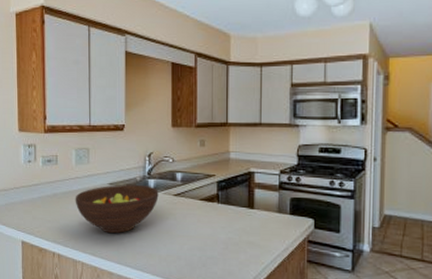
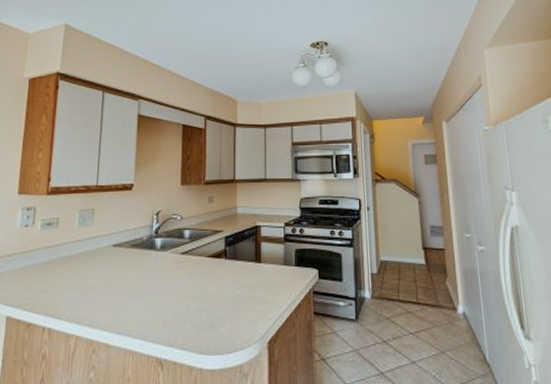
fruit bowl: present [75,185,159,234] -> none [74,245,166,300]

